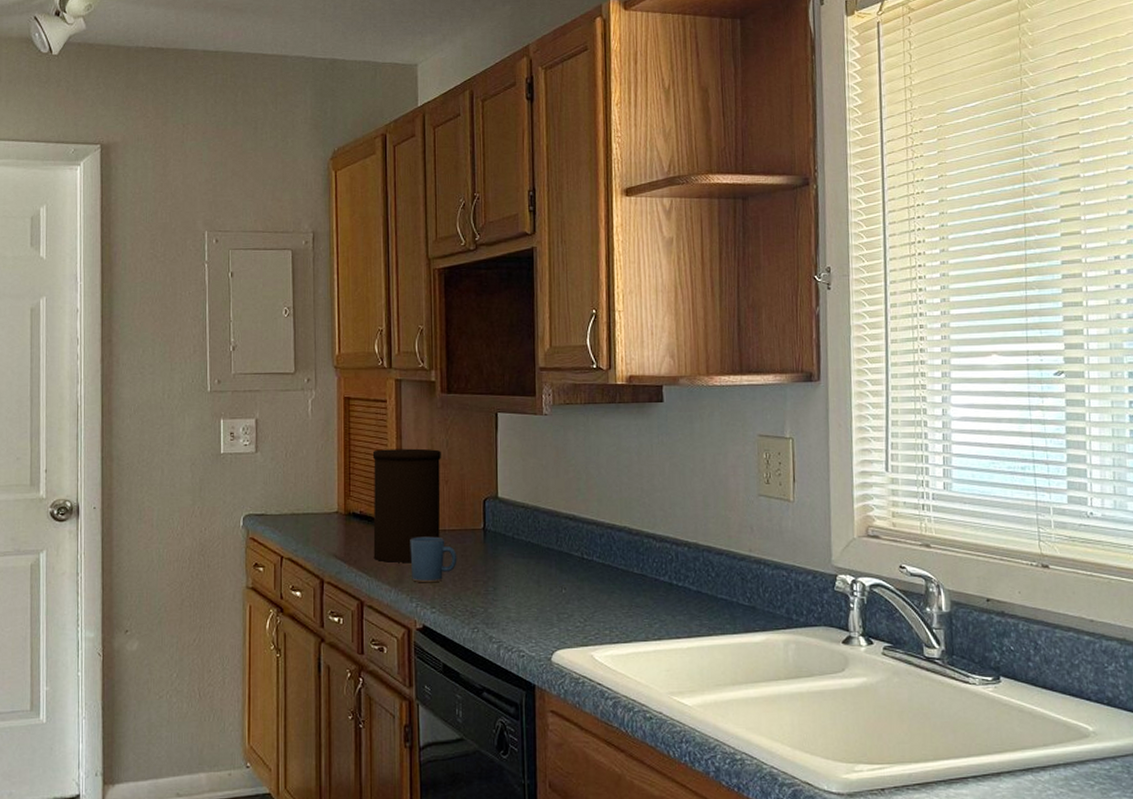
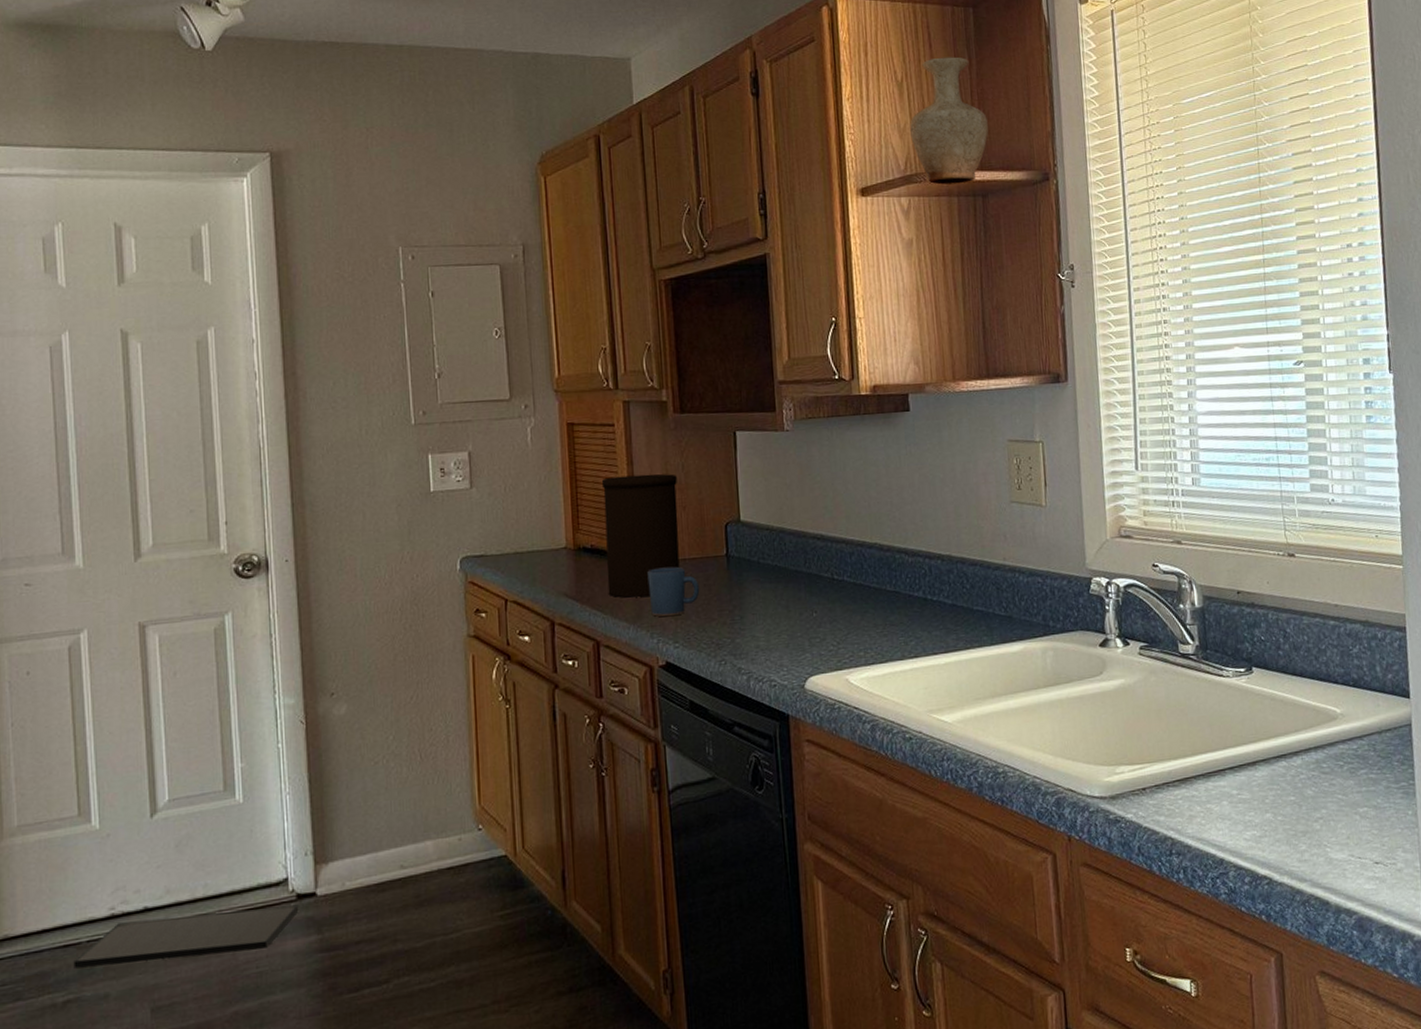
vase: none [674,65,752,187] -> present [909,57,989,185]

